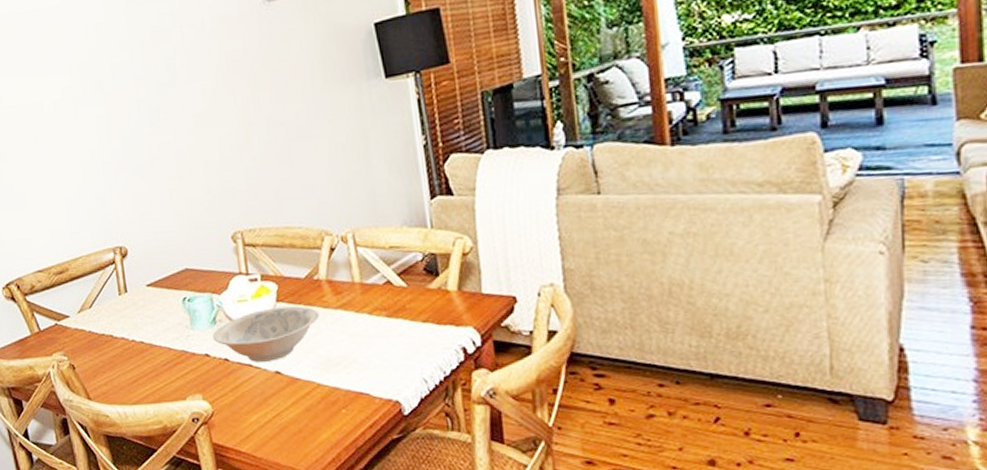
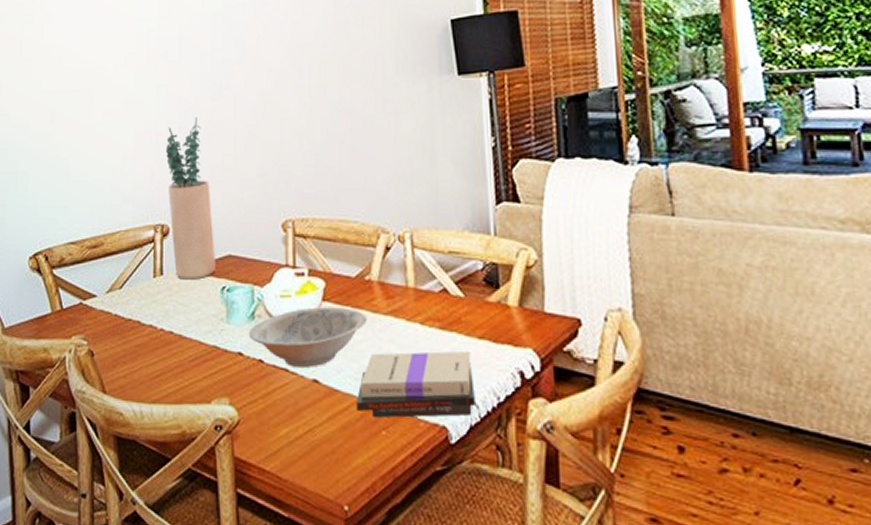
vase: none [113,143,176,295] -> present [166,117,217,280]
books: none [316,335,424,400] -> present [357,351,475,418]

